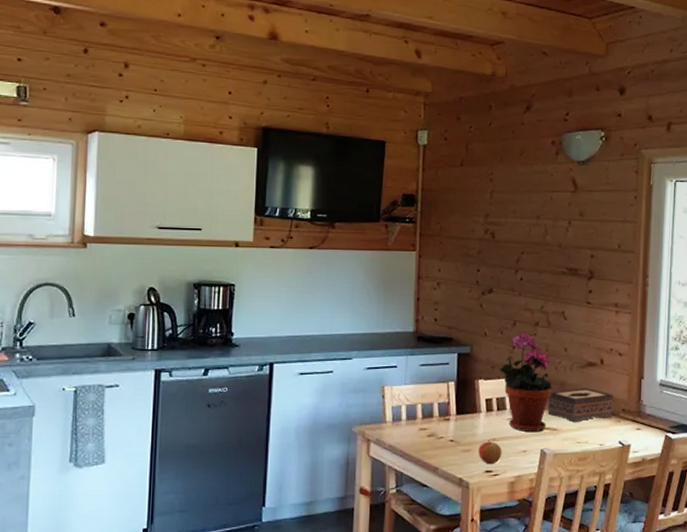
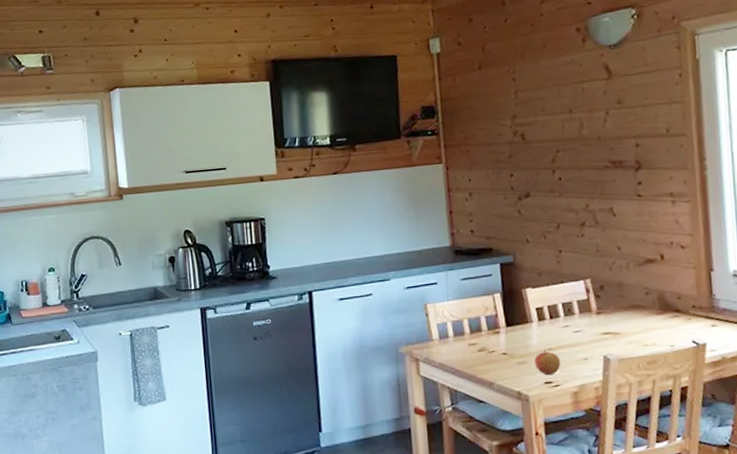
potted plant: present [499,332,552,432] -> none [547,234,609,339]
tissue box: present [547,388,614,422] -> none [604,286,682,324]

